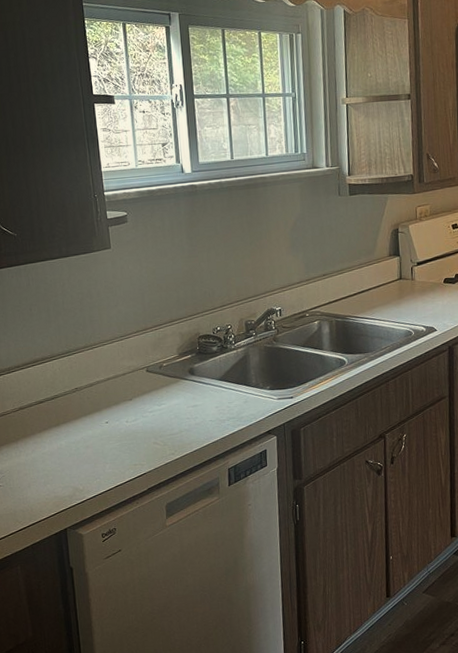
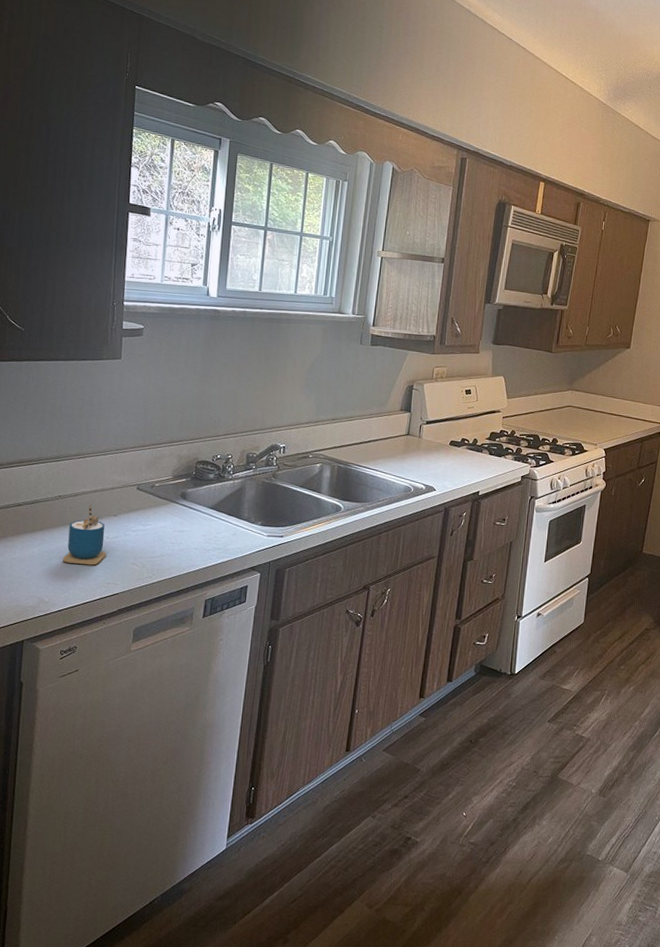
cup: none [88,393,129,451] -> present [62,505,107,566]

